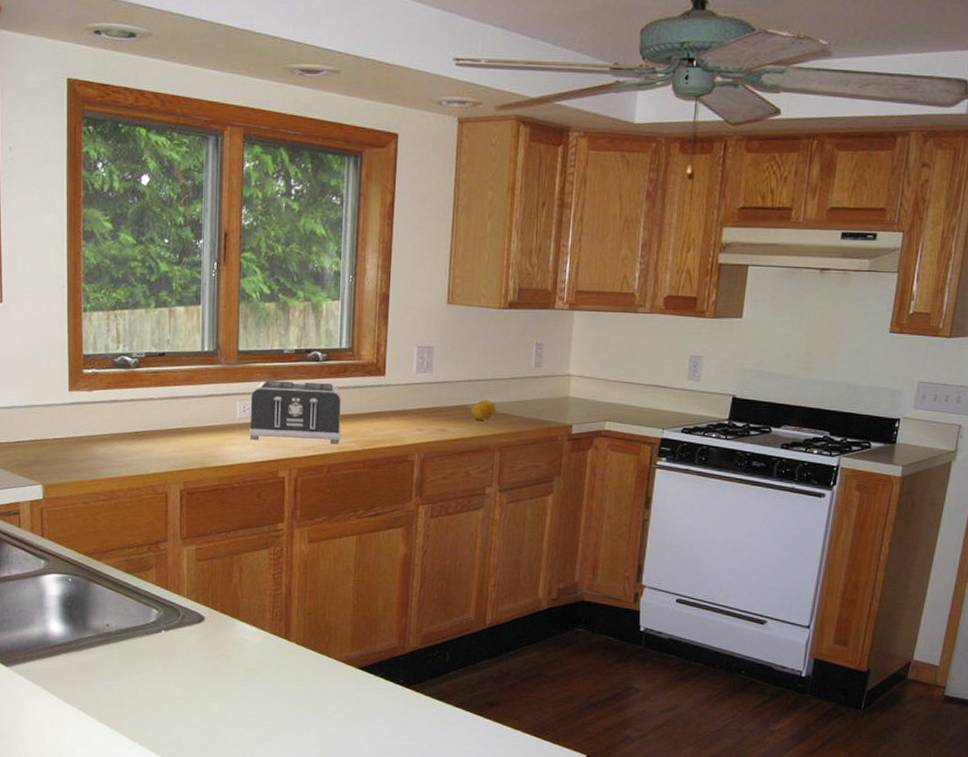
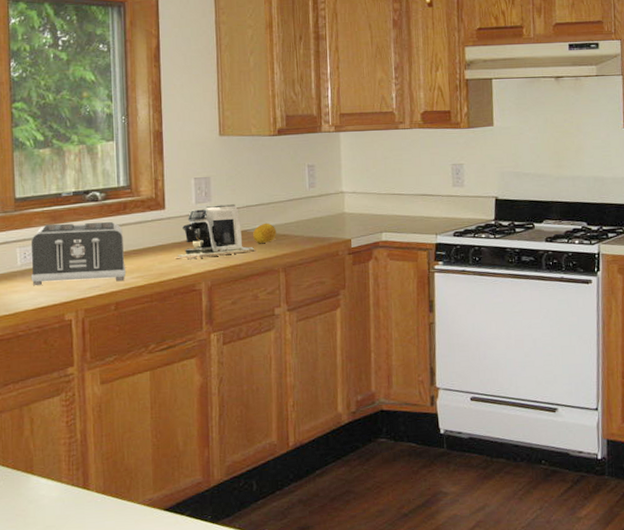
coffee maker: none [390,376,473,430] -> present [174,204,256,260]

